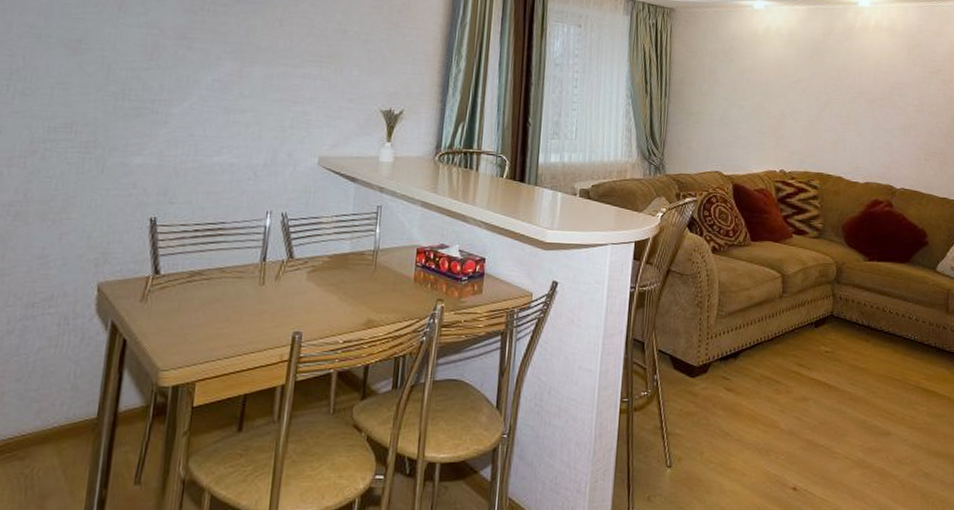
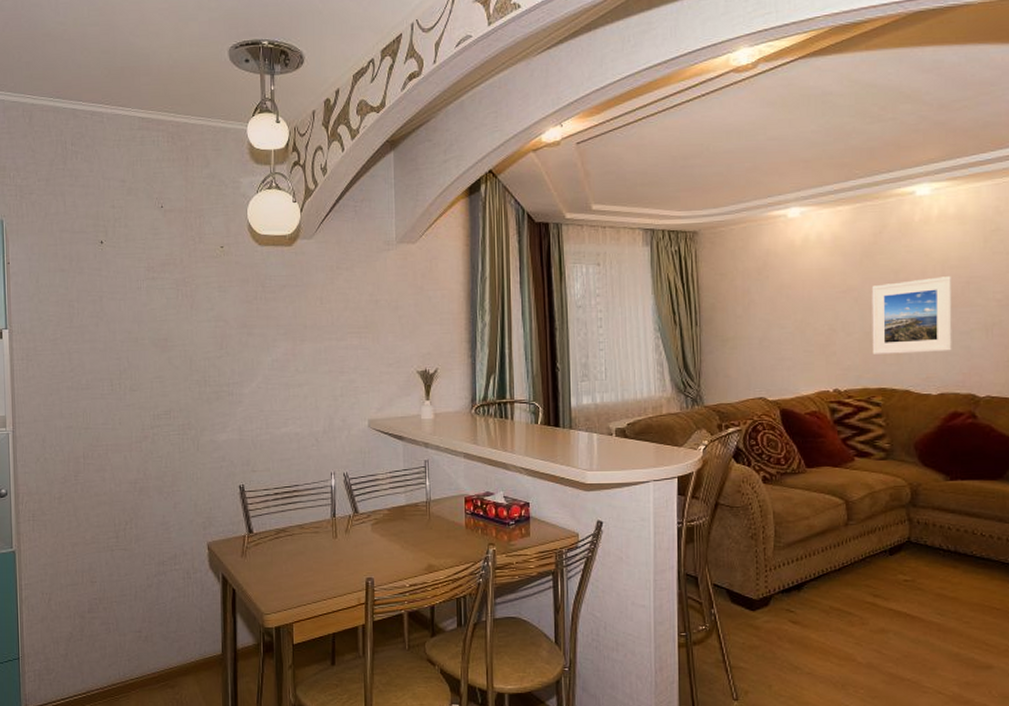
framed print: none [814,79,881,146] -> present [871,276,952,354]

